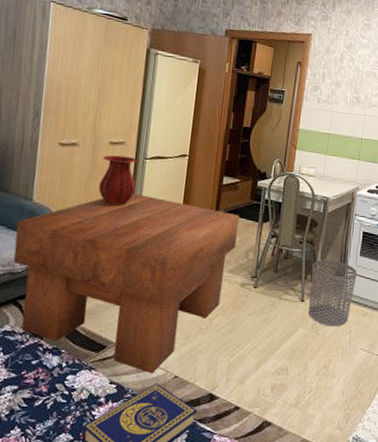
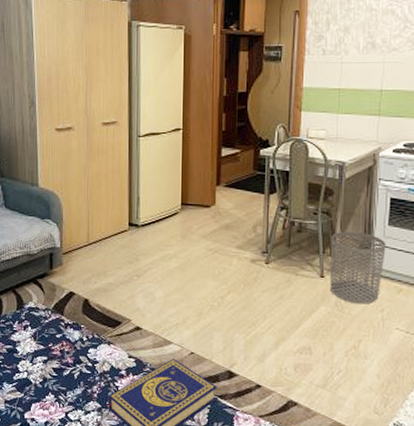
coffee table: present [13,193,240,374] -> none [27,172,243,349]
vase: present [98,155,138,205] -> none [96,135,132,185]

